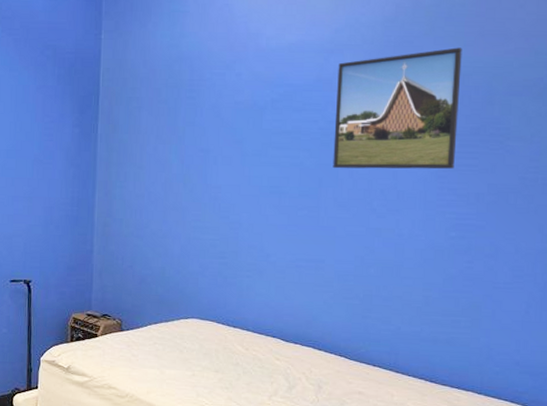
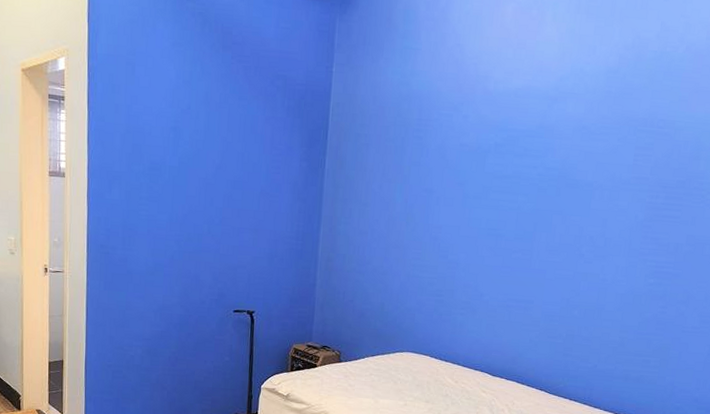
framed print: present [333,47,462,170] -> none [548,102,677,220]

